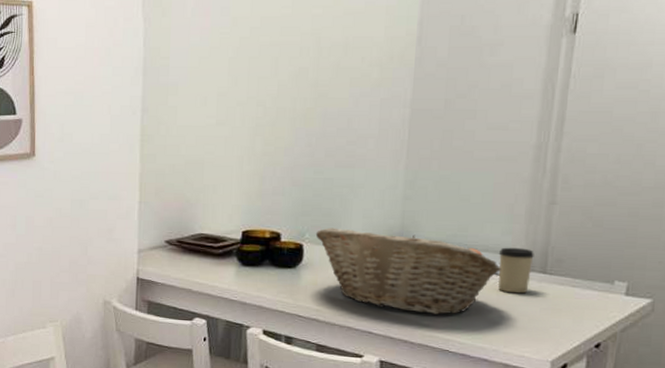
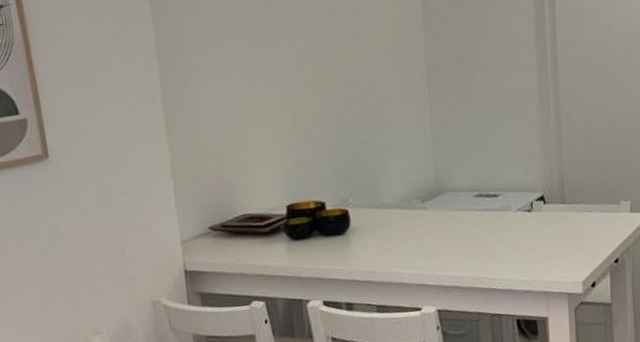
fruit basket: present [315,227,501,315] -> none [358,185,528,259]
cup: present [498,247,534,294] -> none [523,183,554,226]

